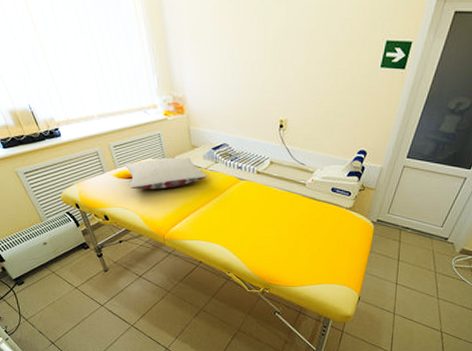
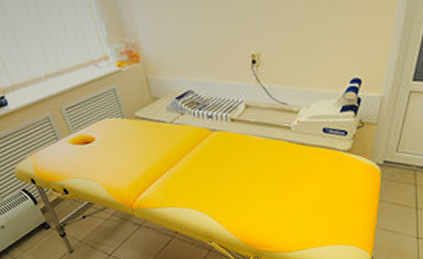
pillow: present [125,157,208,189] -> none [79,112,175,155]

